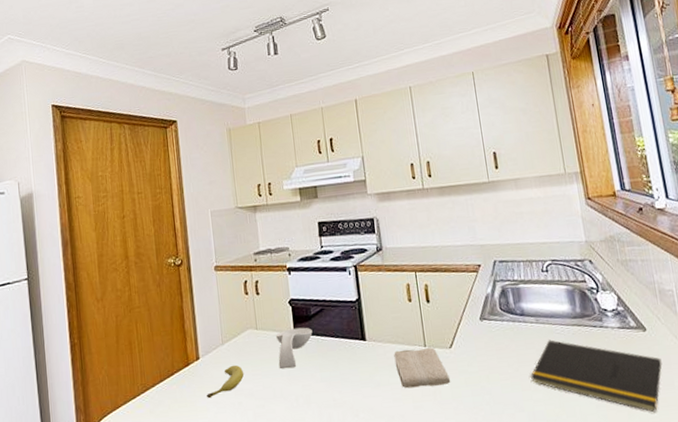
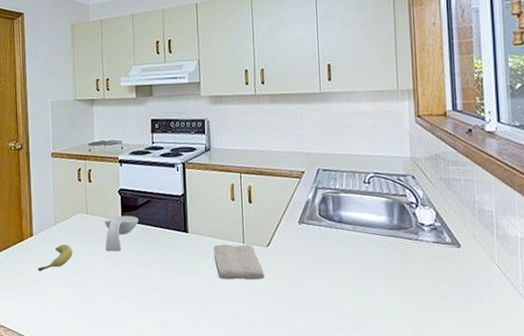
notepad: present [530,340,662,413] -> none [341,247,473,324]

